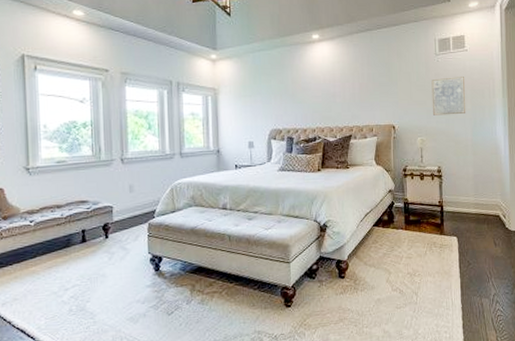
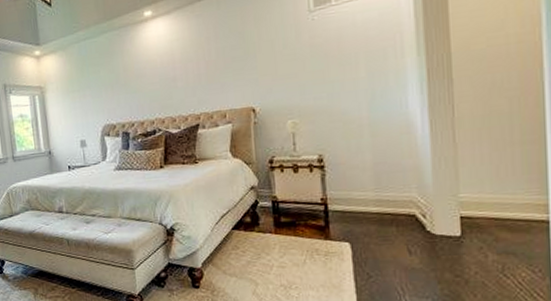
wall art: present [431,77,466,116] -> none [304,35,359,91]

